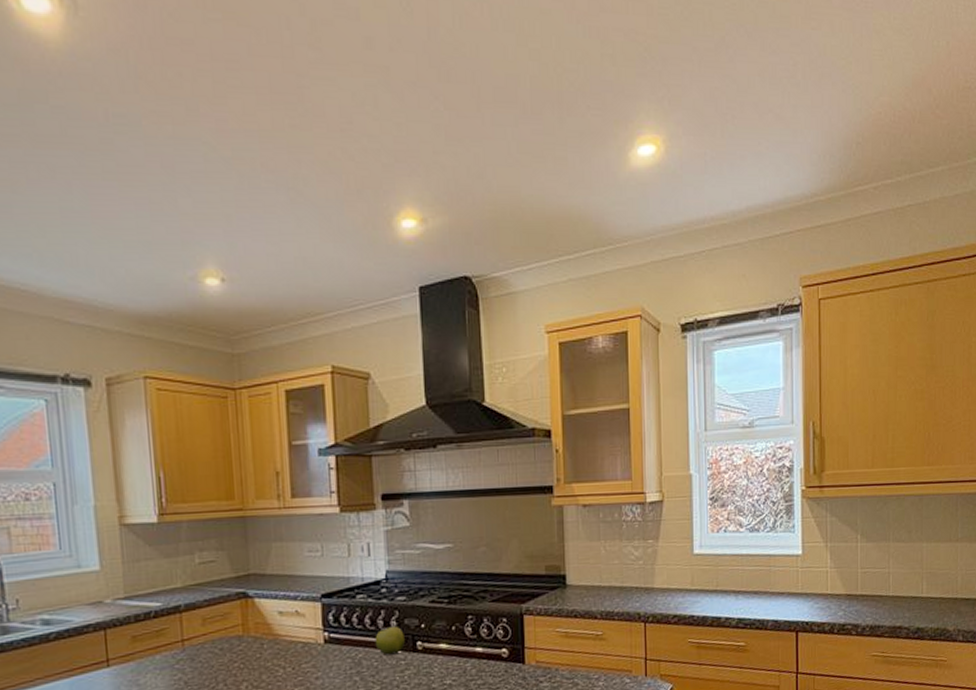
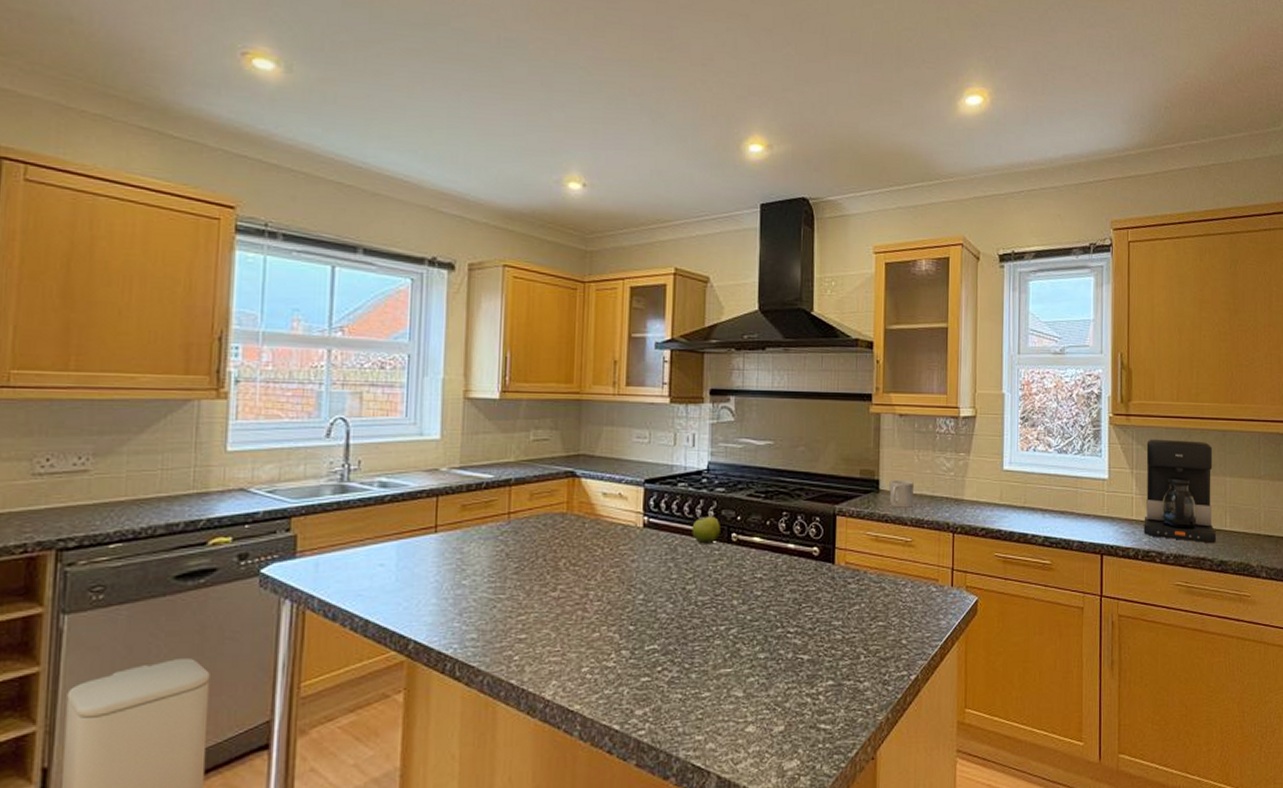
mug: none [576,572,602,602] -> present [889,479,913,508]
coffee maker: none [839,508,912,612] -> present [1143,439,1216,544]

